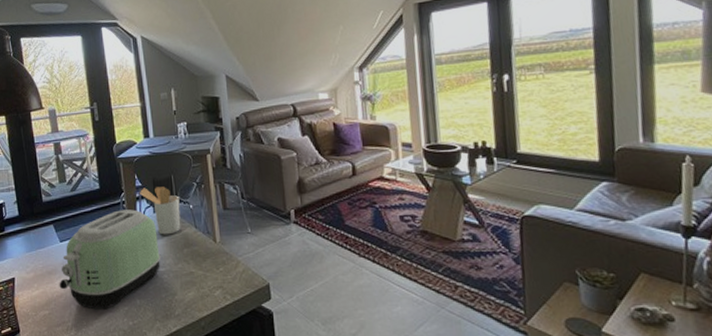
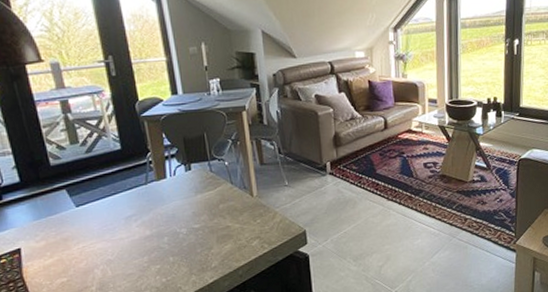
toaster: present [59,209,161,310] -> none [77,169,195,272]
utensil holder: present [139,187,181,235] -> none [167,145,216,193]

